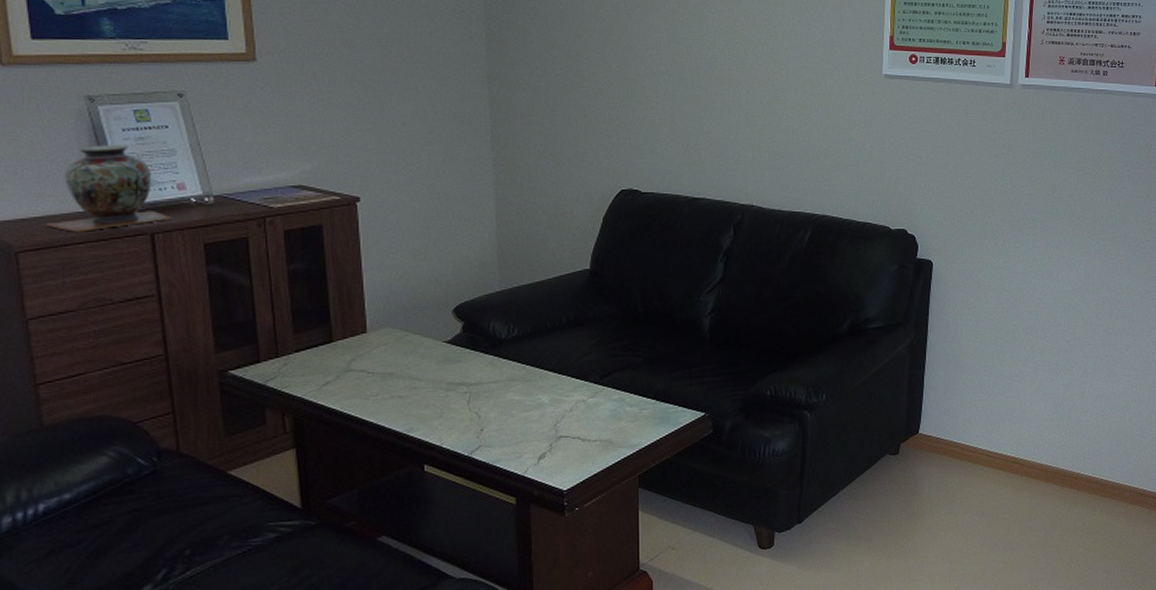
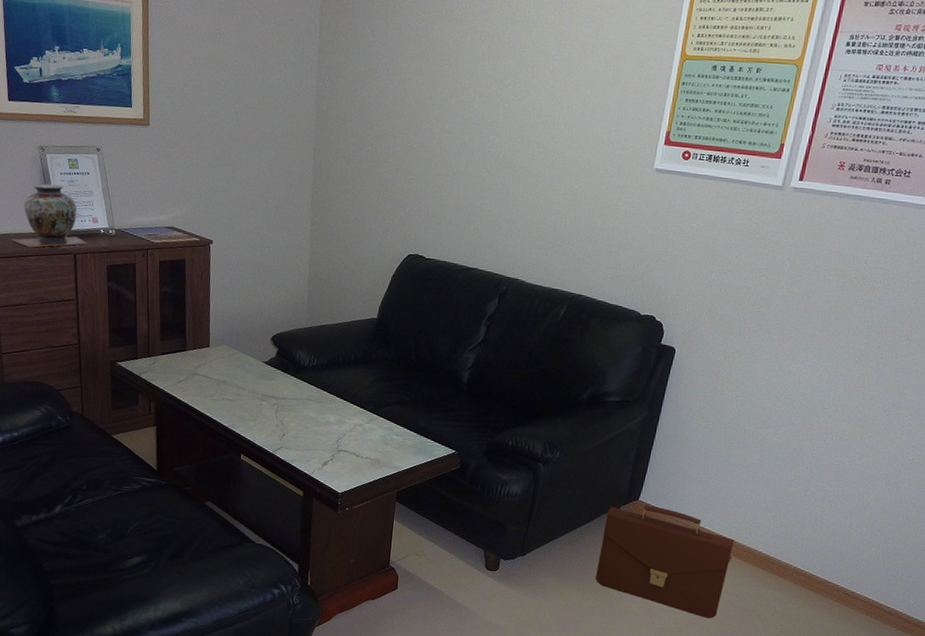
briefcase: none [885,437,1023,551] -> present [596,504,734,619]

